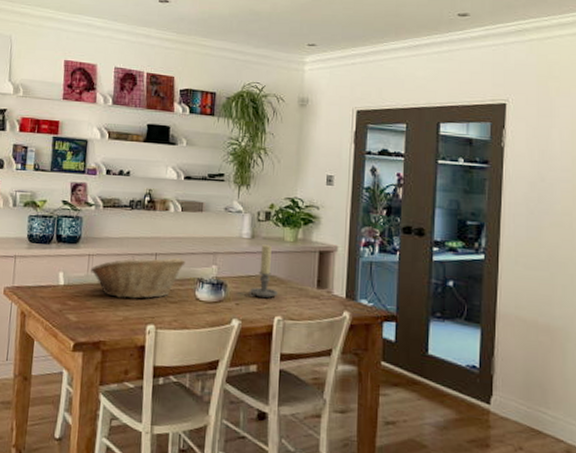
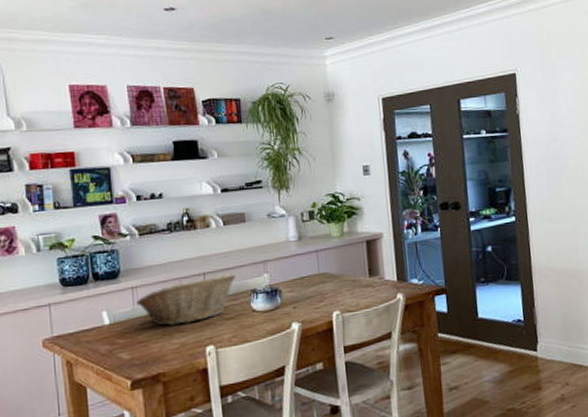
candle holder: present [249,245,279,298] -> none [304,243,334,298]

